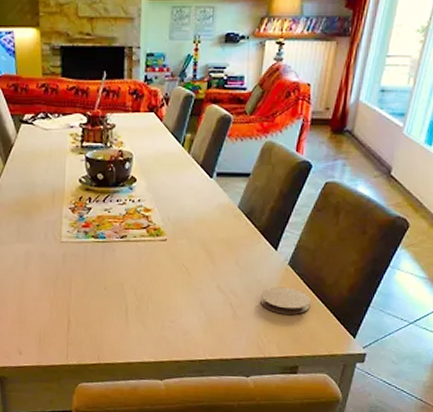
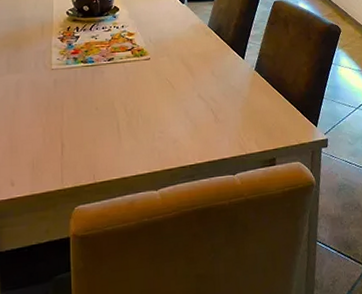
coaster: present [260,287,311,315] -> none [236,89,277,114]

